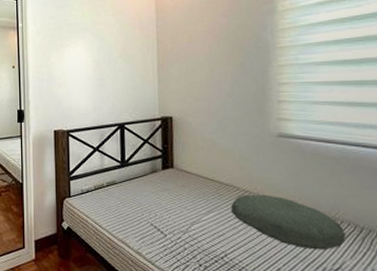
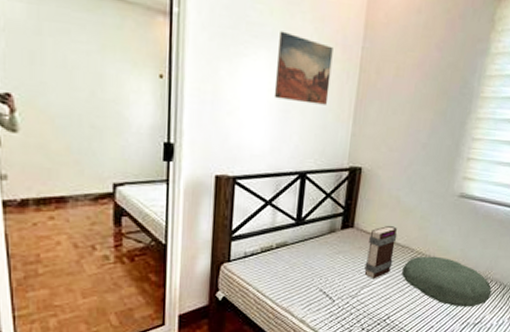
wall art: none [91,25,134,72] -> present [273,31,333,105]
book: none [191,166,219,216] -> present [364,226,398,280]

